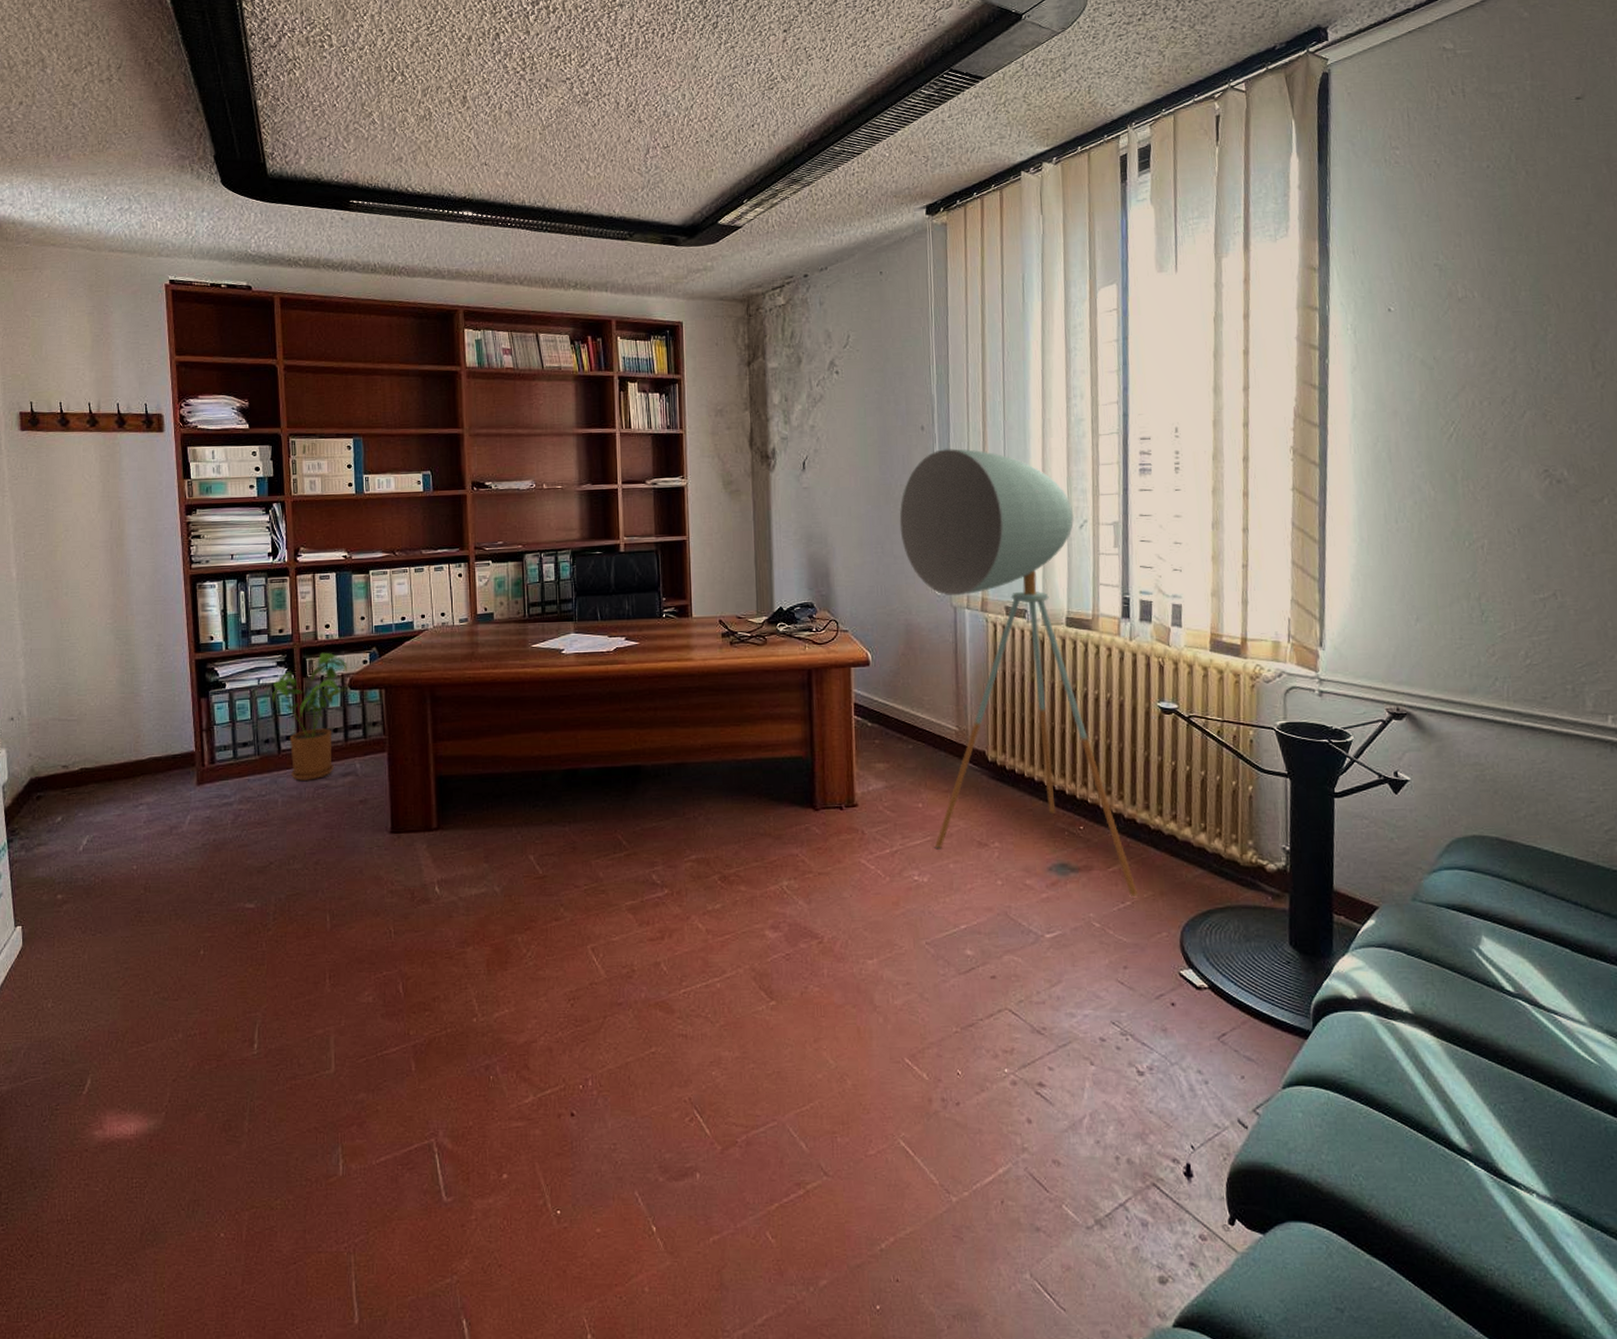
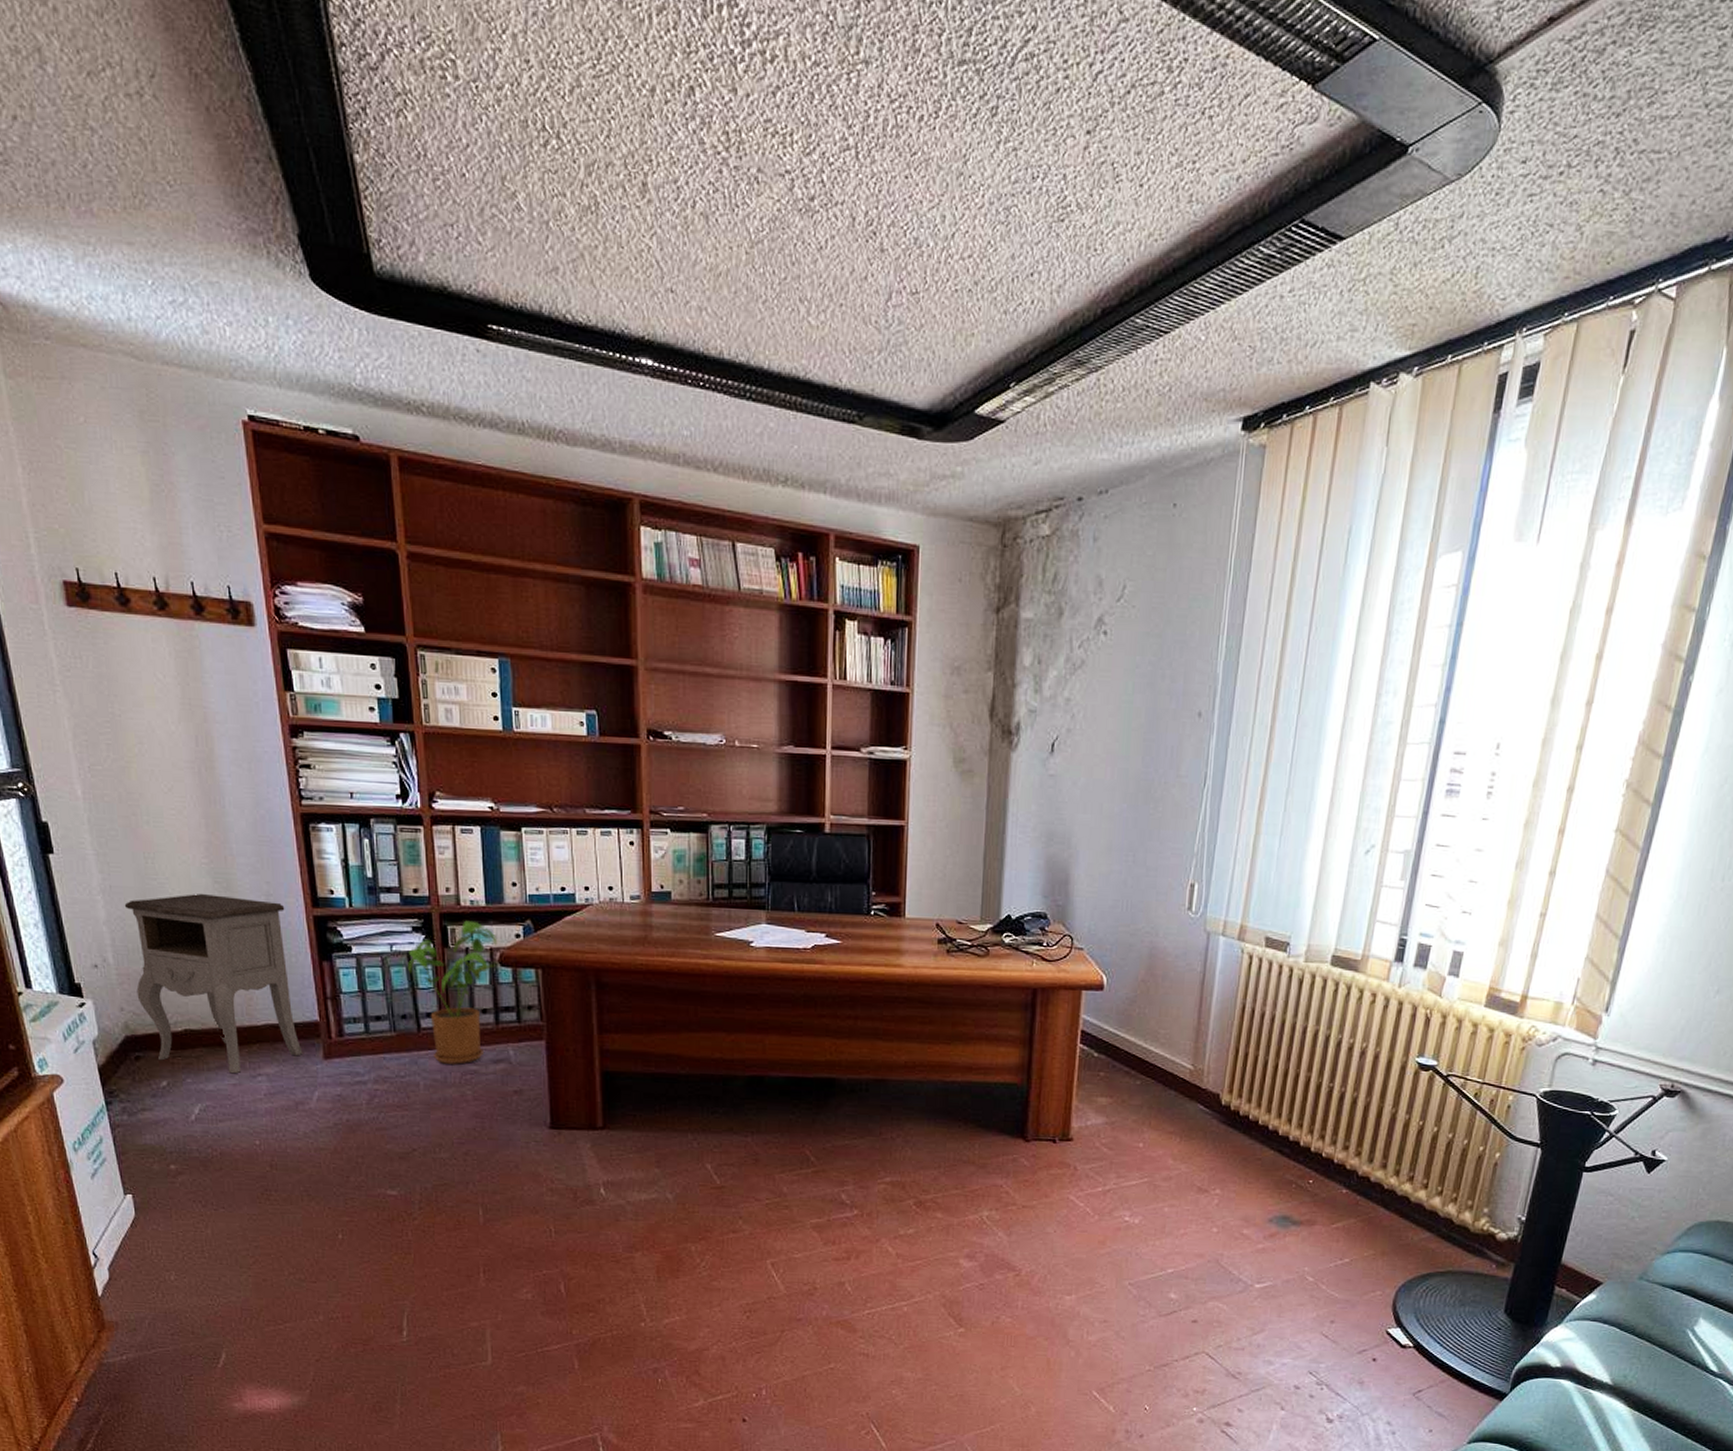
nightstand: none [41,648,179,805] -> present [124,893,303,1074]
floor lamp: present [899,448,1139,897] -> none [1152,742,1362,1254]

